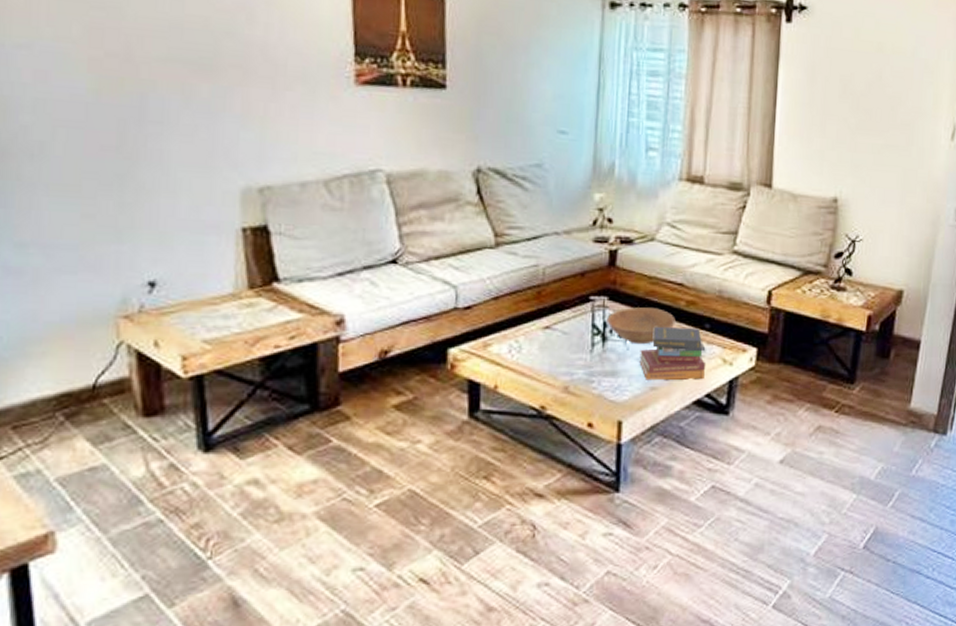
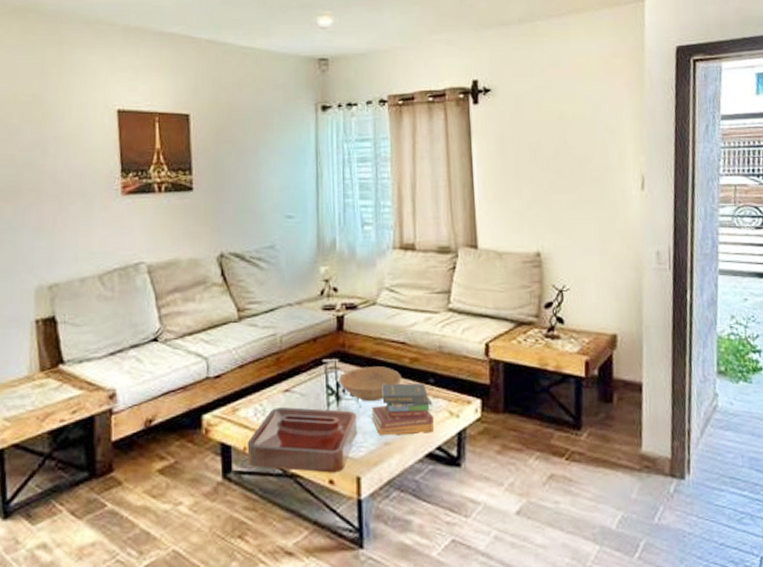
decorative tray: none [498,345,623,416] -> present [247,407,357,473]

